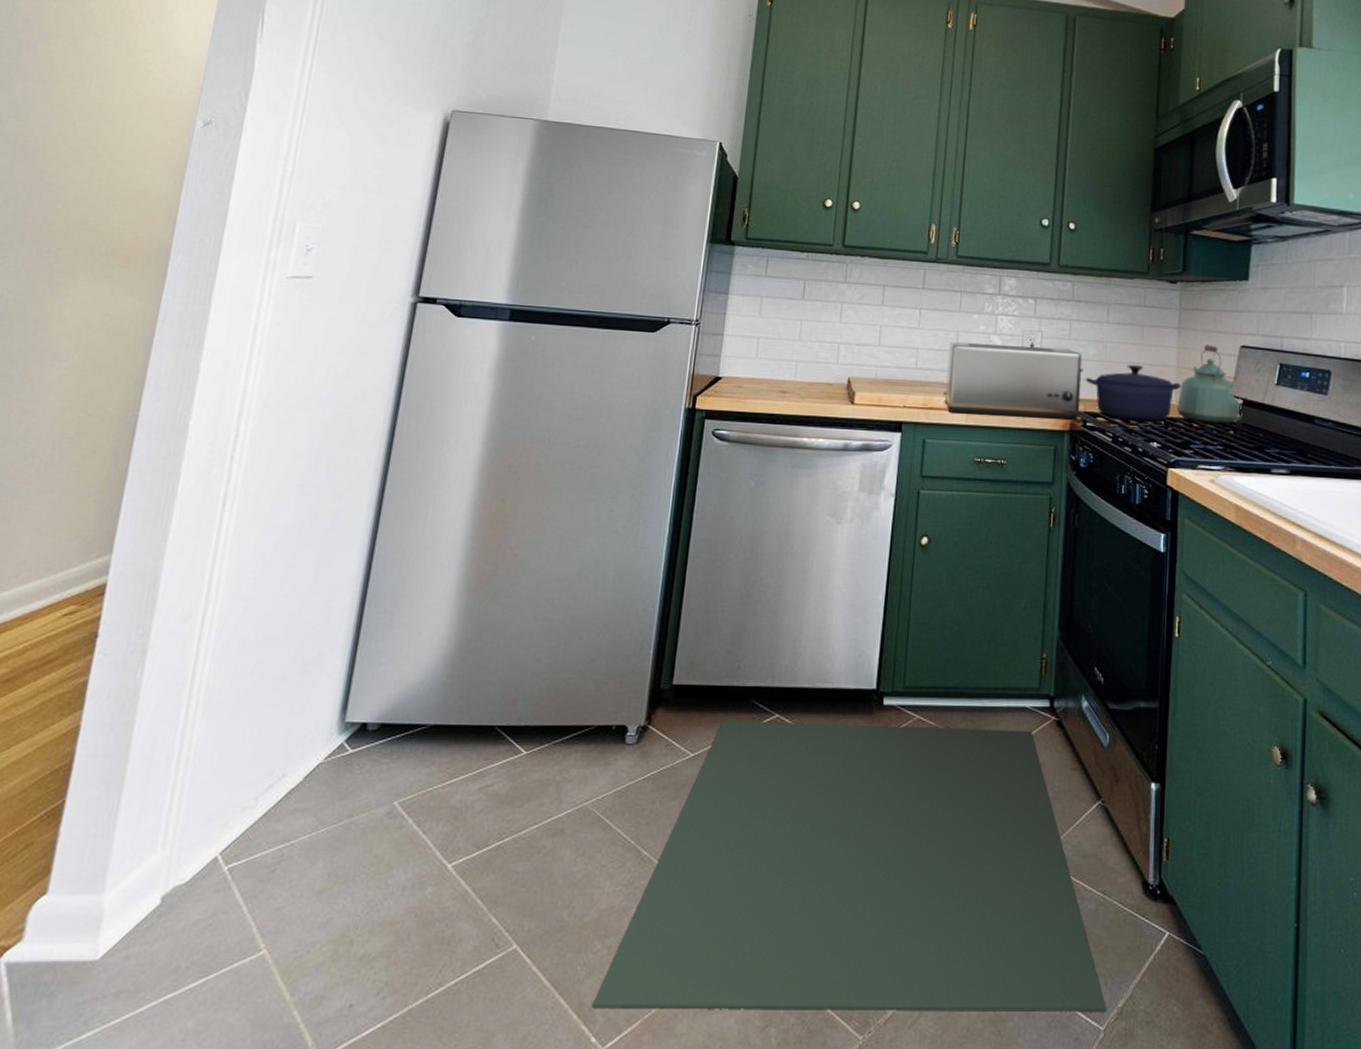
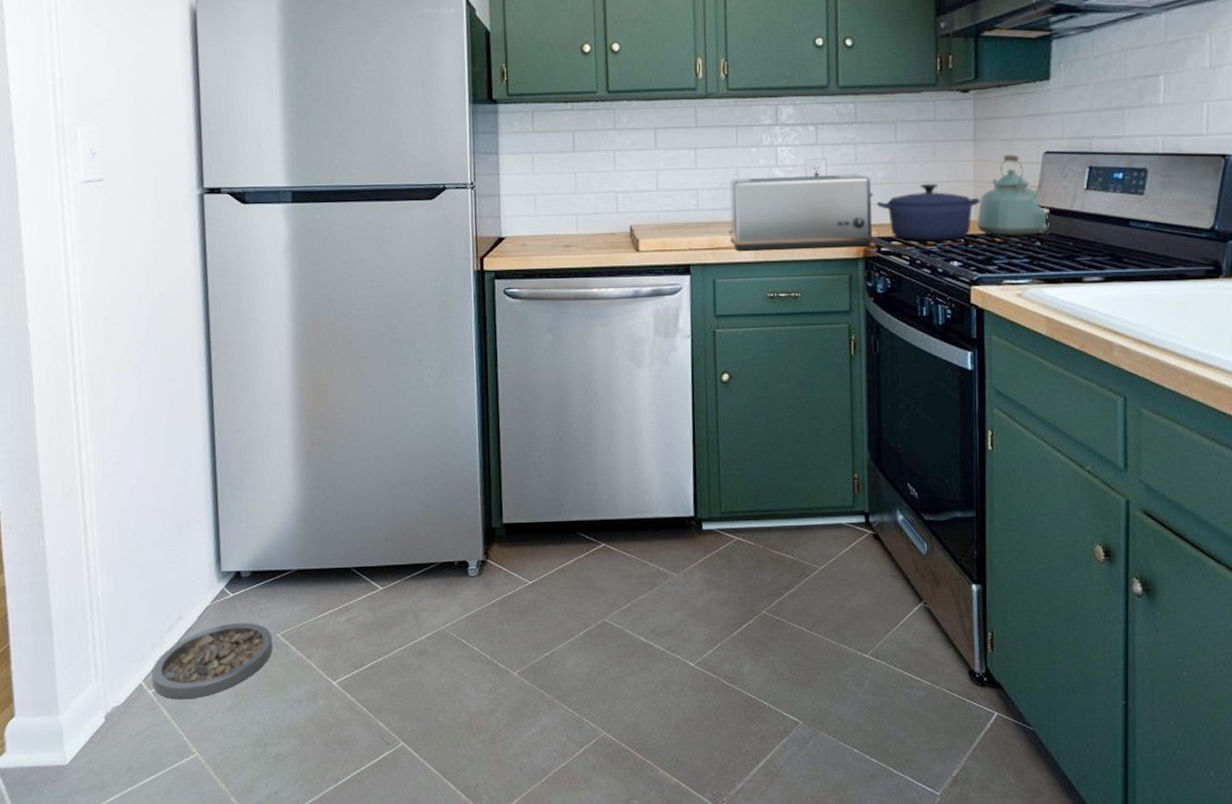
pet bowl: none [230,786,388,880] -> present [152,623,273,700]
door mat: present [591,721,1107,1012] -> none [476,544,942,789]

